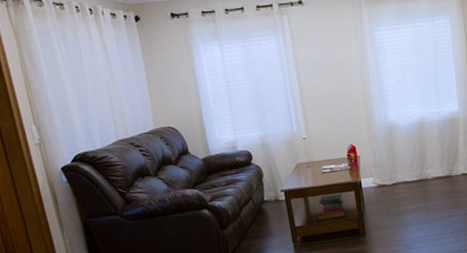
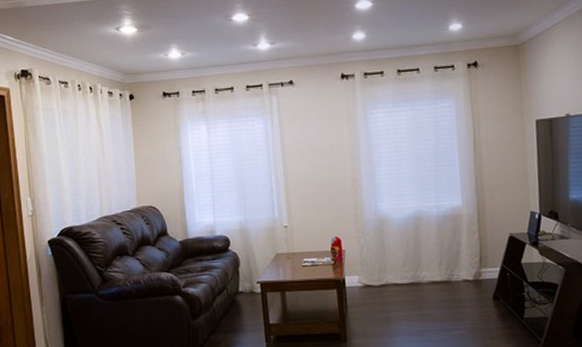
books: present [317,193,346,220] -> none [294,291,326,319]

